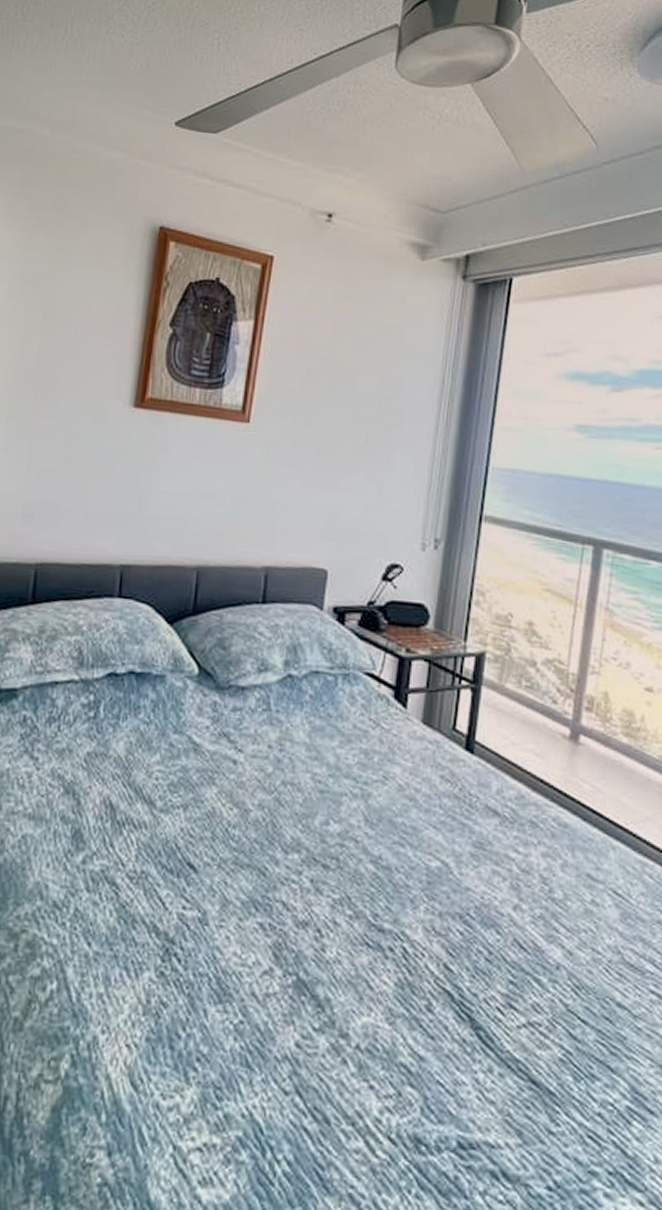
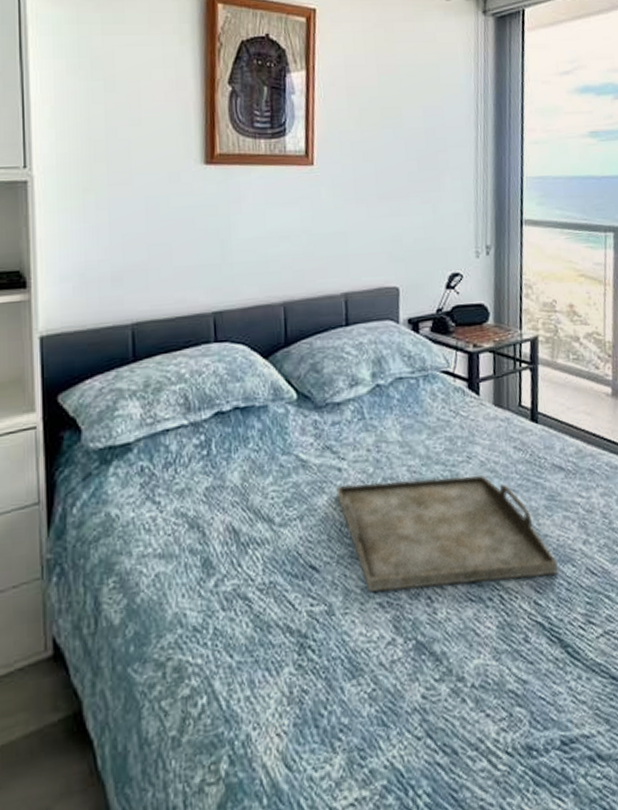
serving tray: none [228,779,480,938] -> present [336,475,559,592]

